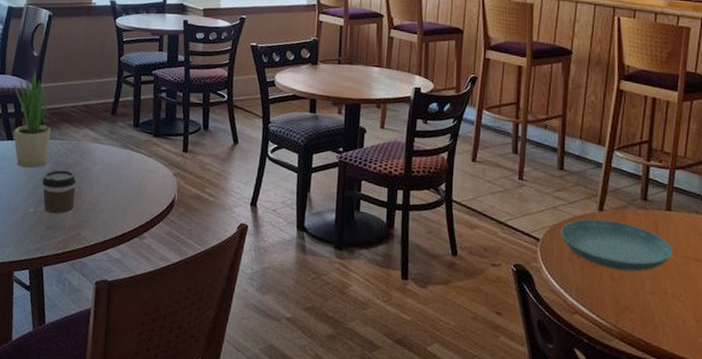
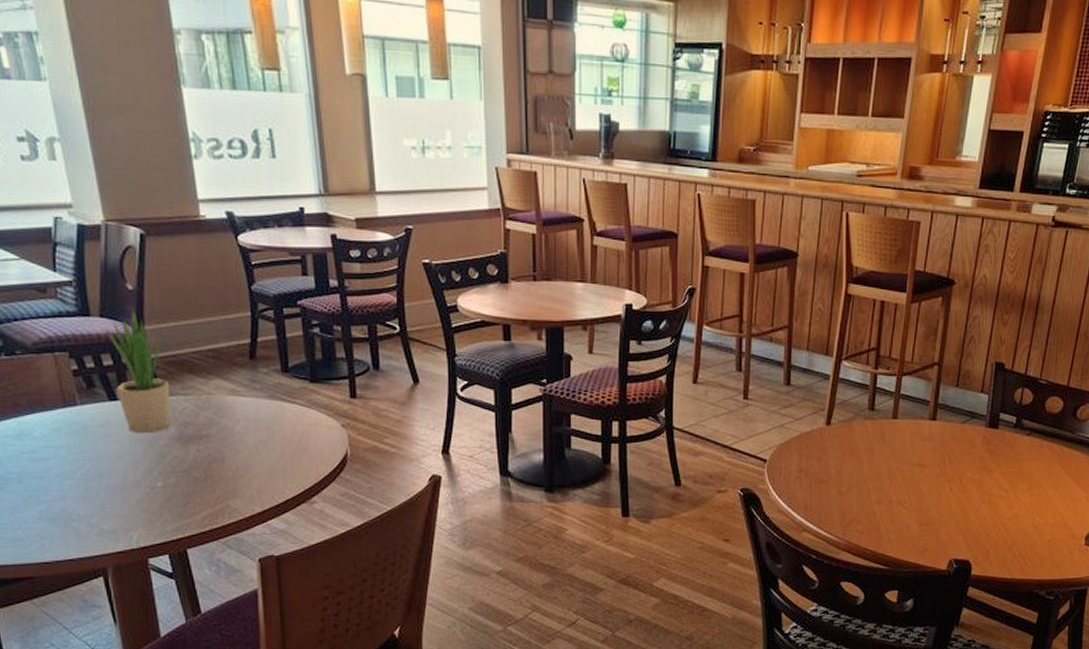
coffee cup: present [42,169,77,230] -> none [168,431,217,504]
saucer: present [561,219,673,272] -> none [788,434,898,484]

